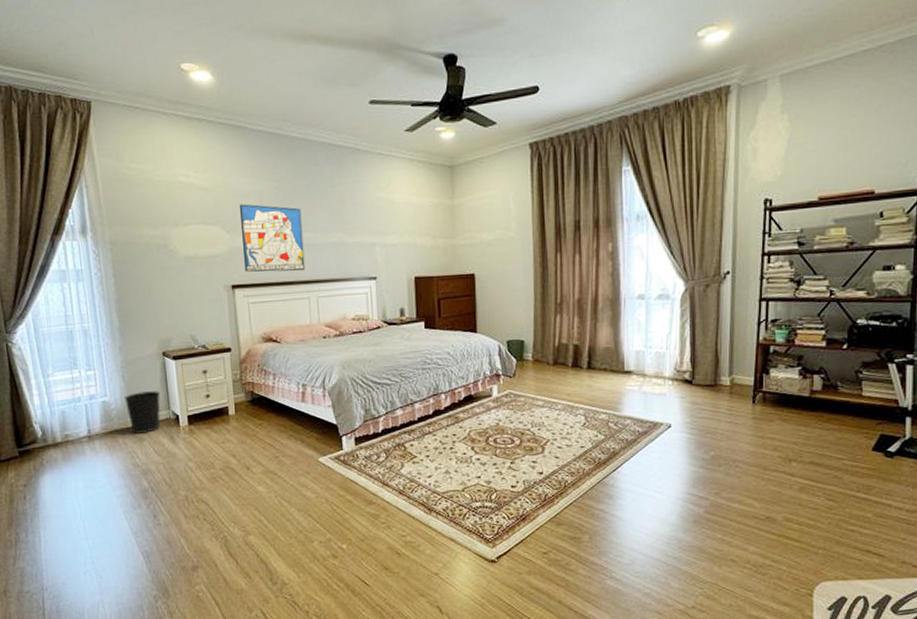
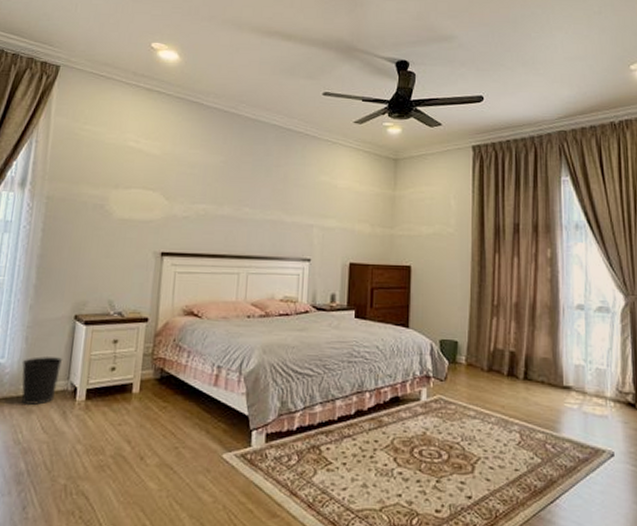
wall art: present [239,204,305,272] -> none [178,173,244,246]

